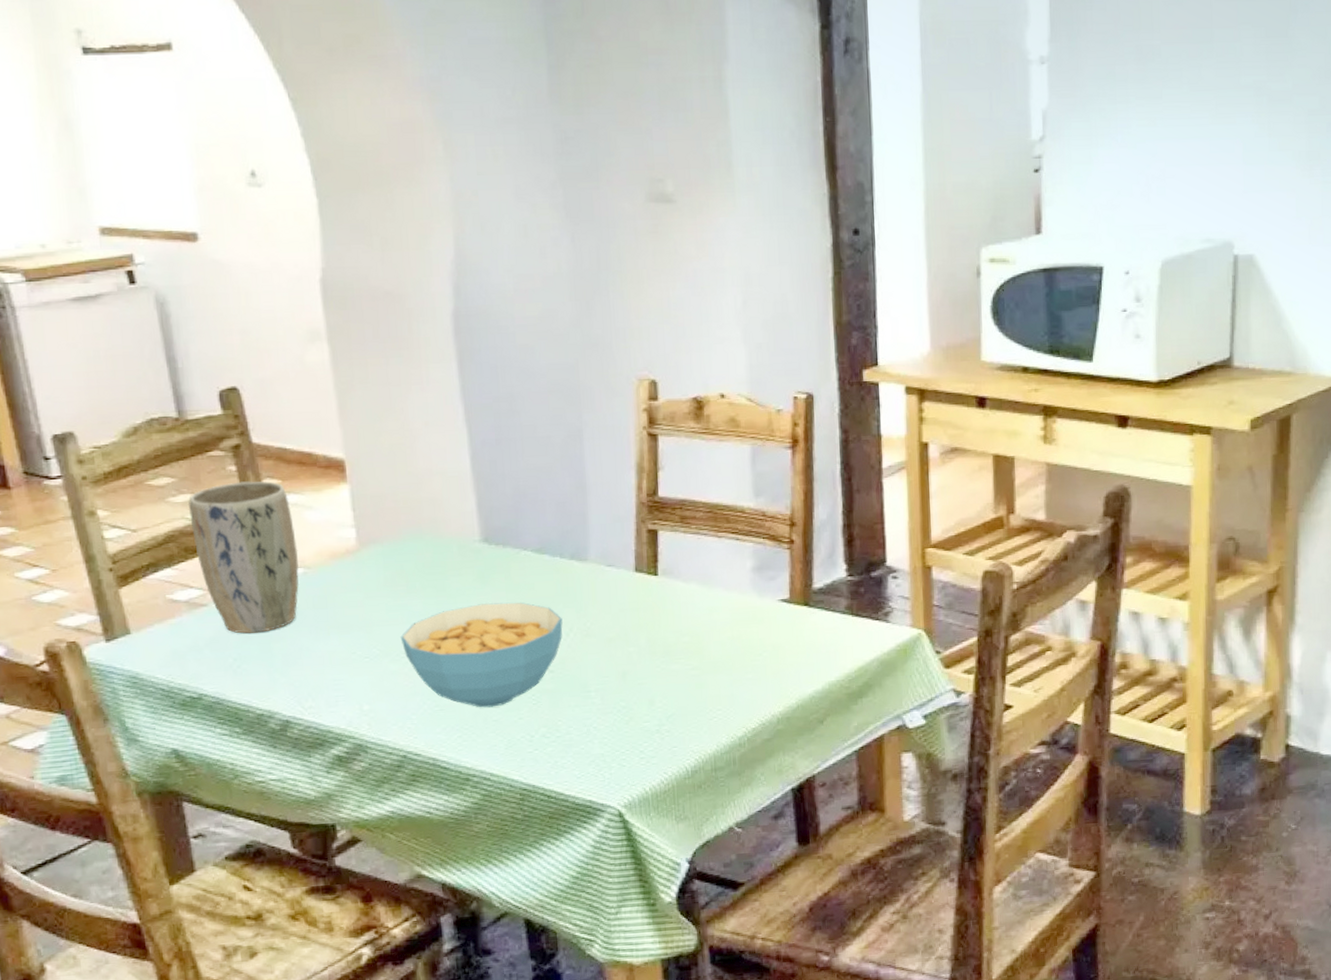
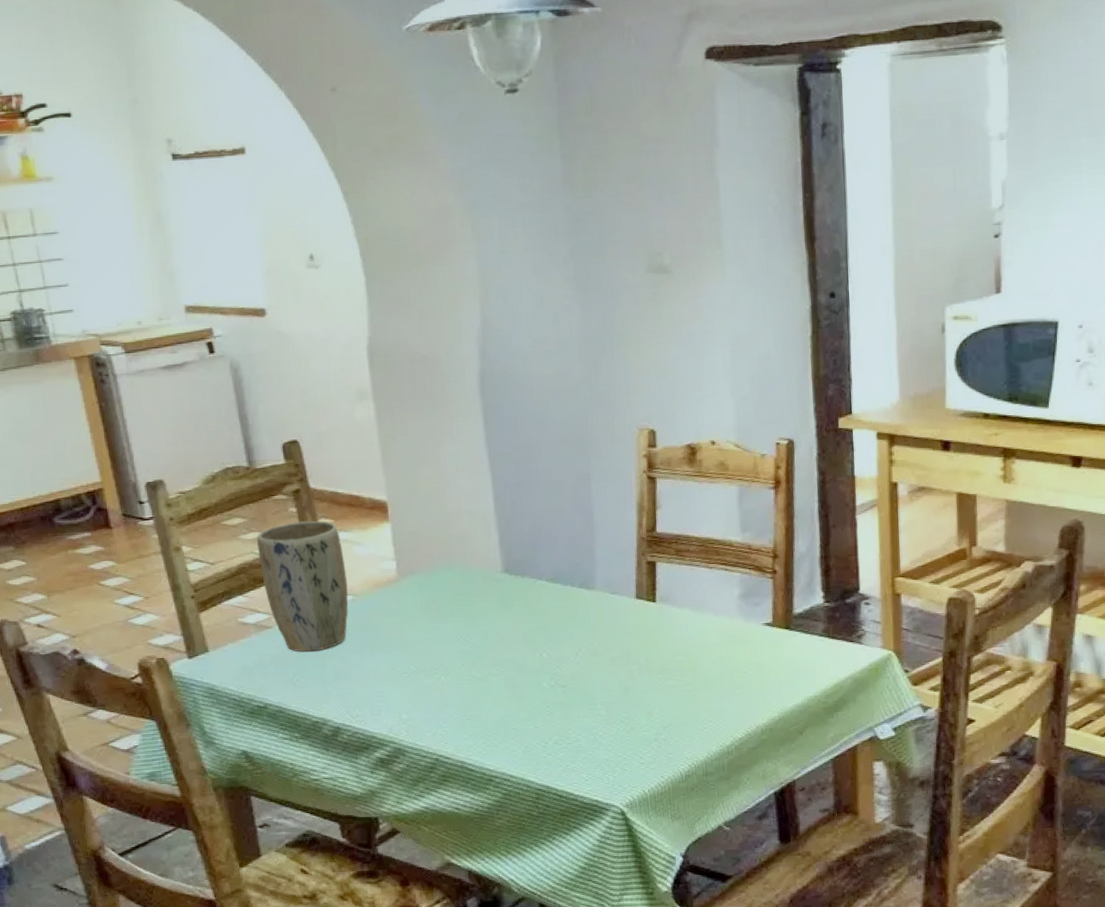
cereal bowl: present [400,602,563,708] -> none [433,625,573,718]

